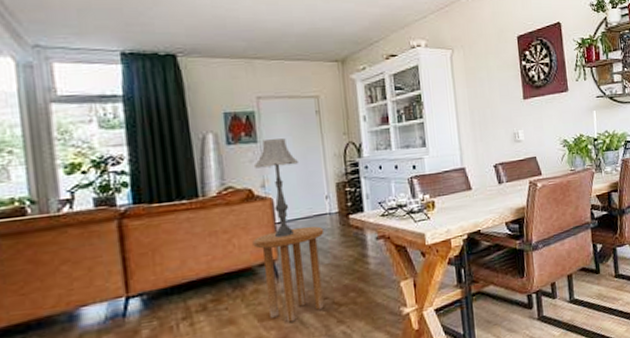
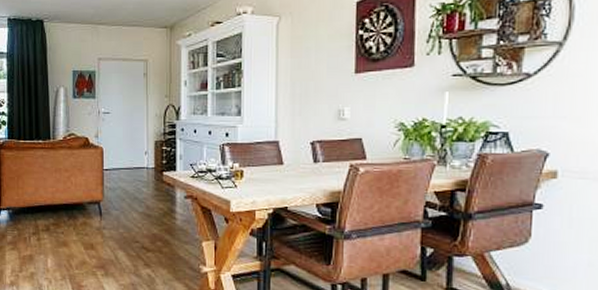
side table: present [252,226,324,323] -> none [85,176,141,256]
table lamp: present [253,138,298,238] -> none [91,96,125,182]

